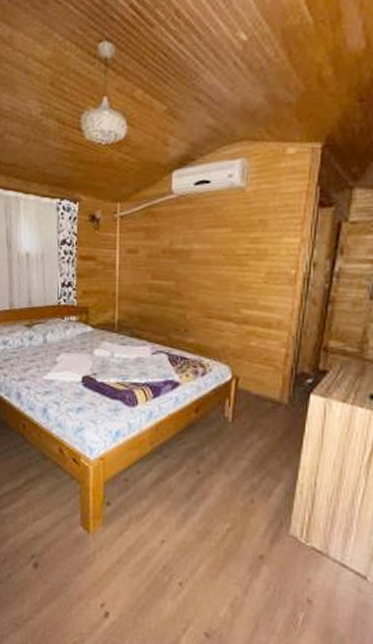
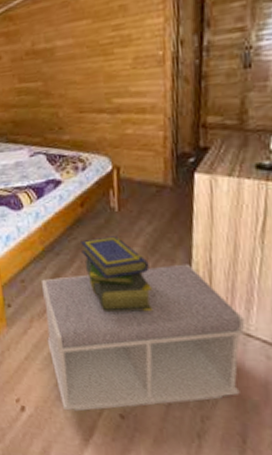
bench: none [142,481,342,628] -> present [41,264,246,412]
stack of books: none [190,446,255,529] -> present [81,236,154,313]

